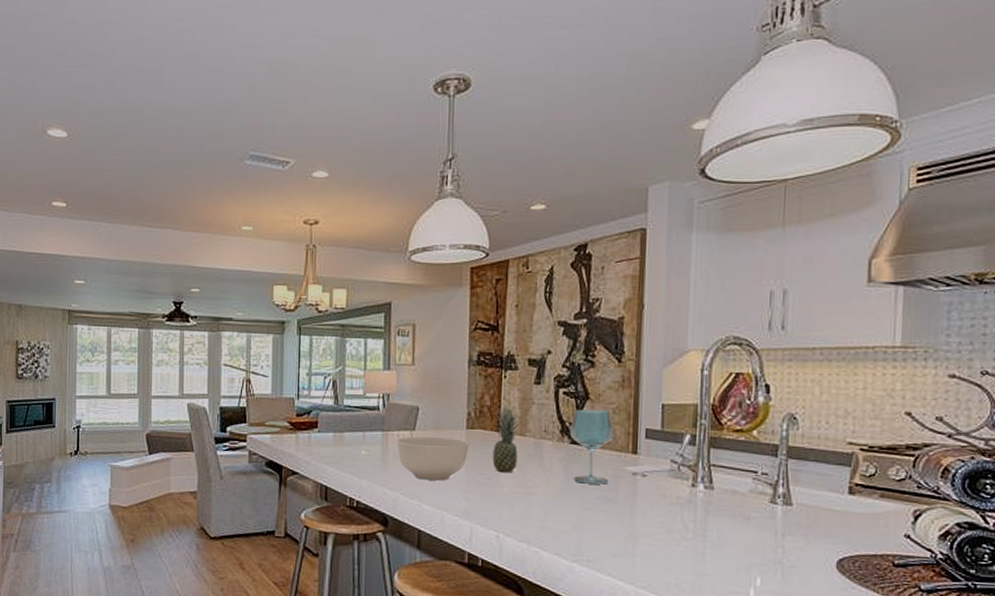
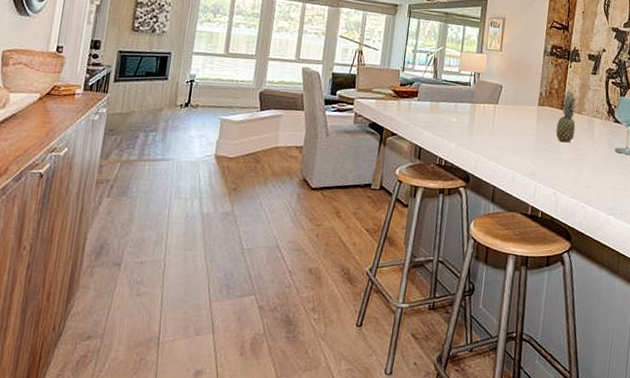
bowl: present [397,436,469,481] -> none [482,109,539,147]

